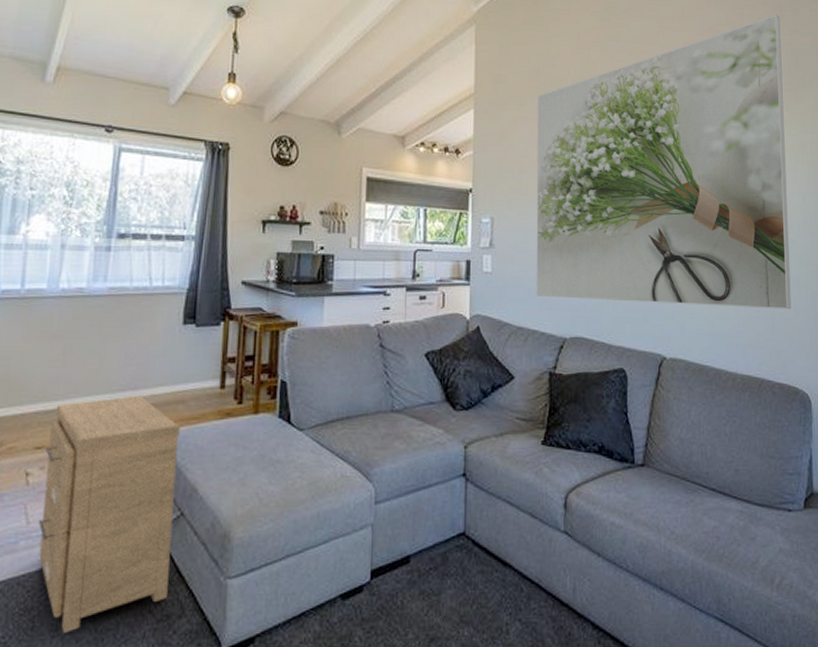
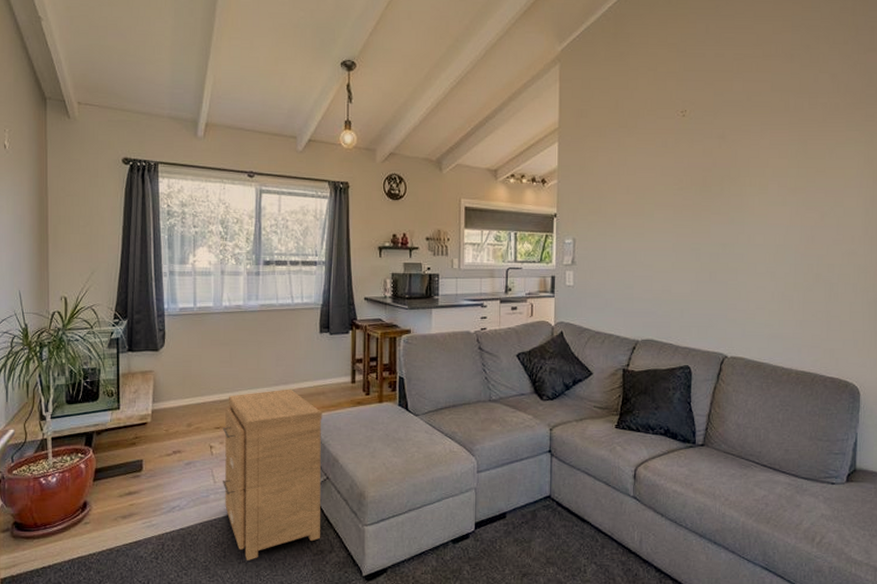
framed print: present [536,14,791,310] -> none [612,34,856,313]

